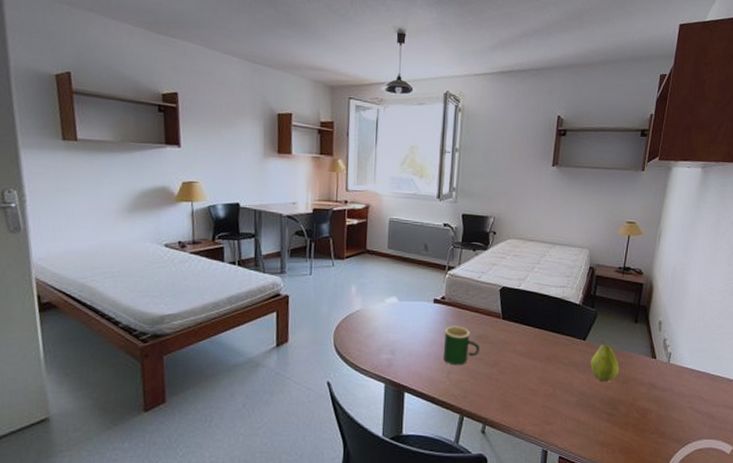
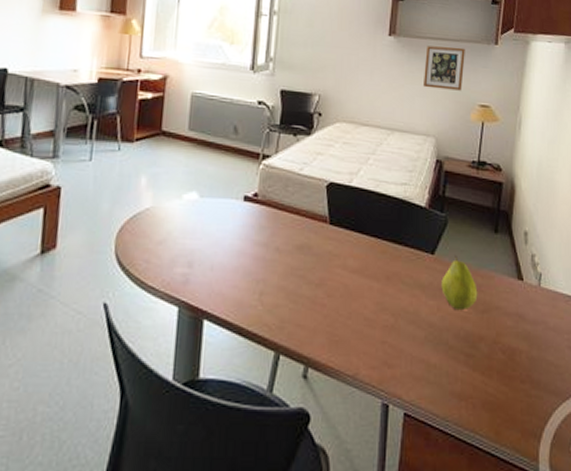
mug: present [444,326,481,366] -> none [255,231,302,285]
picture frame: none [580,174,616,211] -> present [422,46,465,91]

